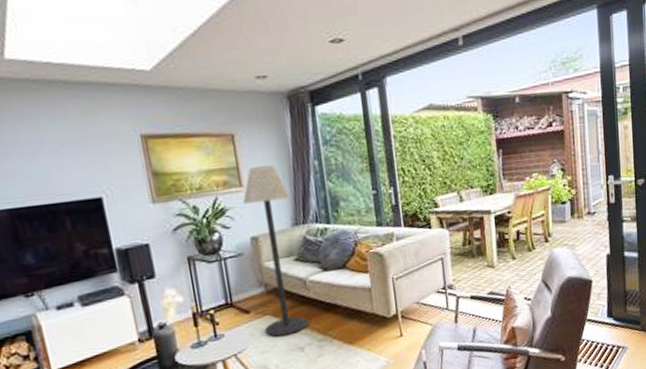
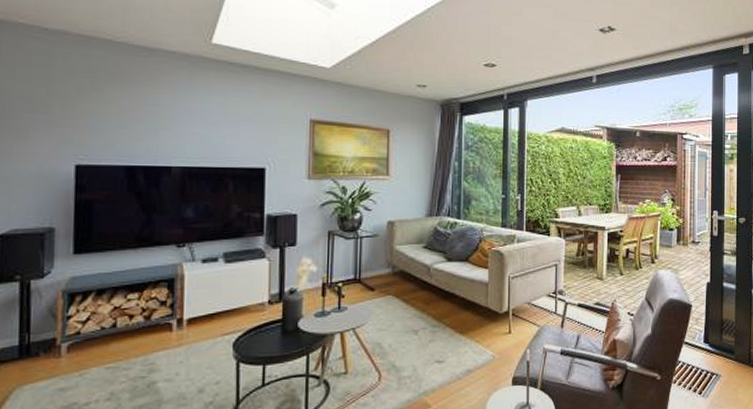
floor lamp: present [242,165,308,337] -> none [385,160,428,317]

